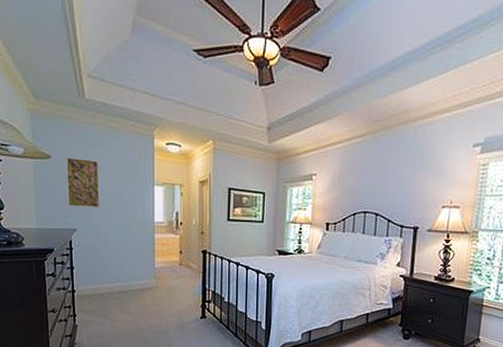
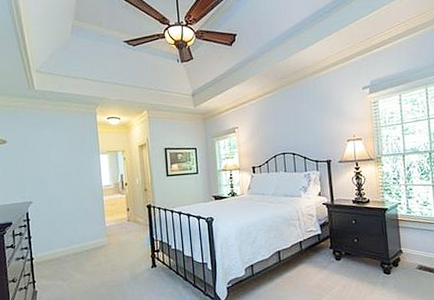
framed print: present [66,157,100,207] -> none [20,139,53,182]

